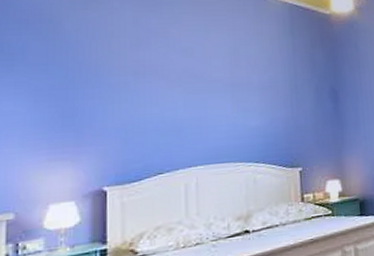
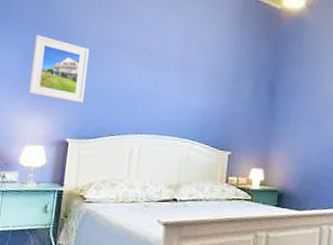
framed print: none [46,74,120,144] -> present [28,35,89,103]

